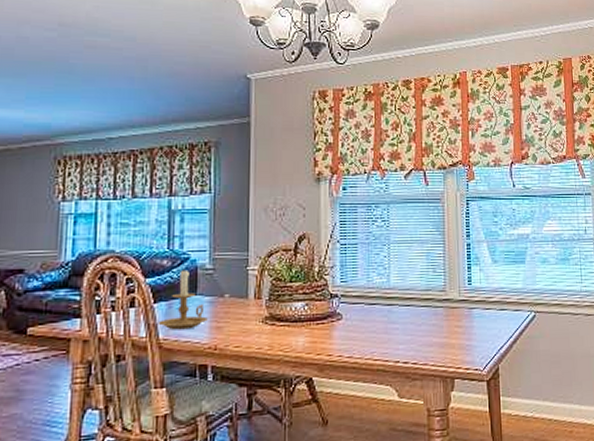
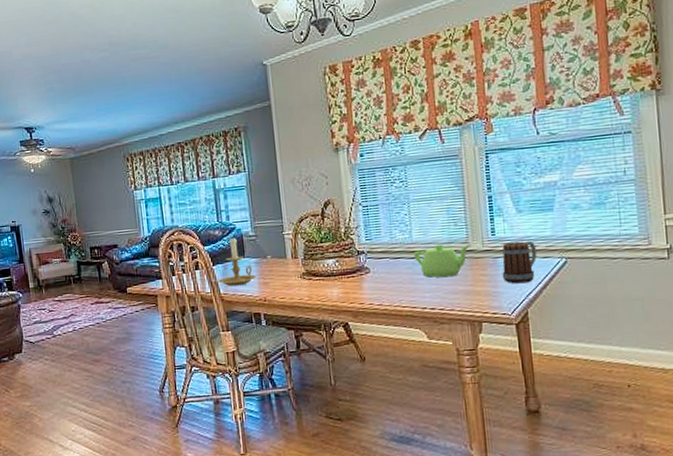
teapot: none [390,291,448,328] -> present [413,244,471,278]
mug: none [476,292,510,337] -> present [502,240,537,284]

